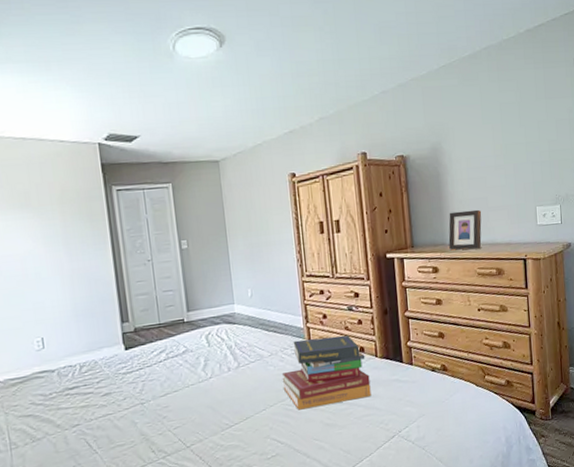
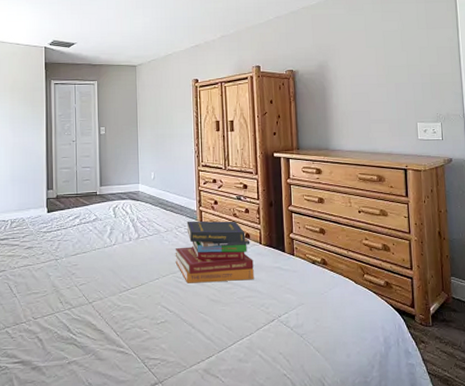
picture frame: present [448,209,482,250] -> none [332,121,364,156]

